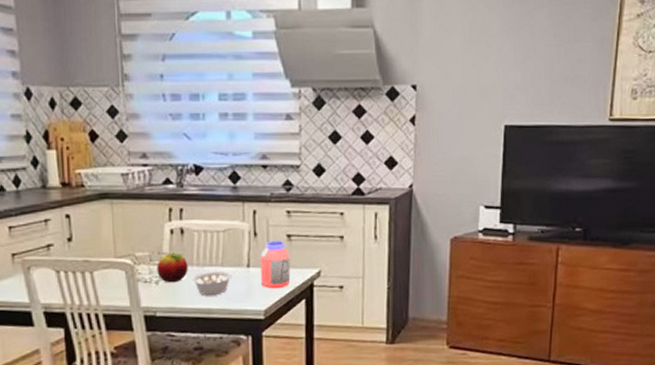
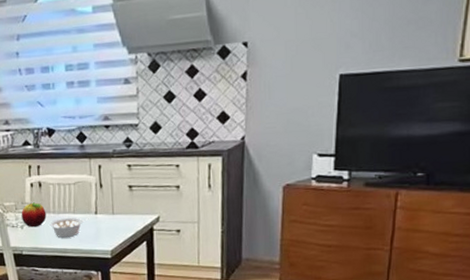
jar: present [260,240,291,288] -> none [106,190,133,232]

